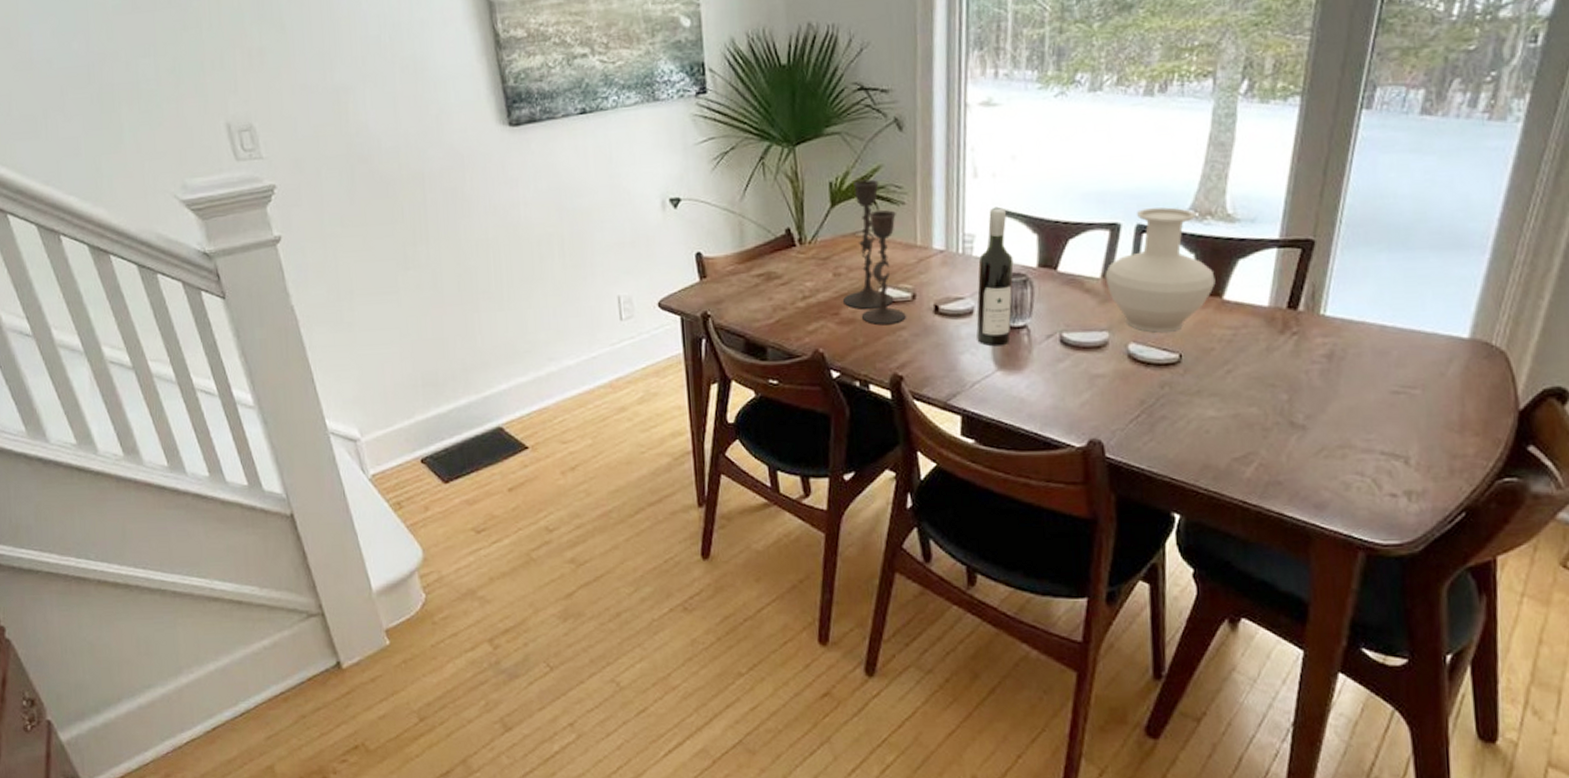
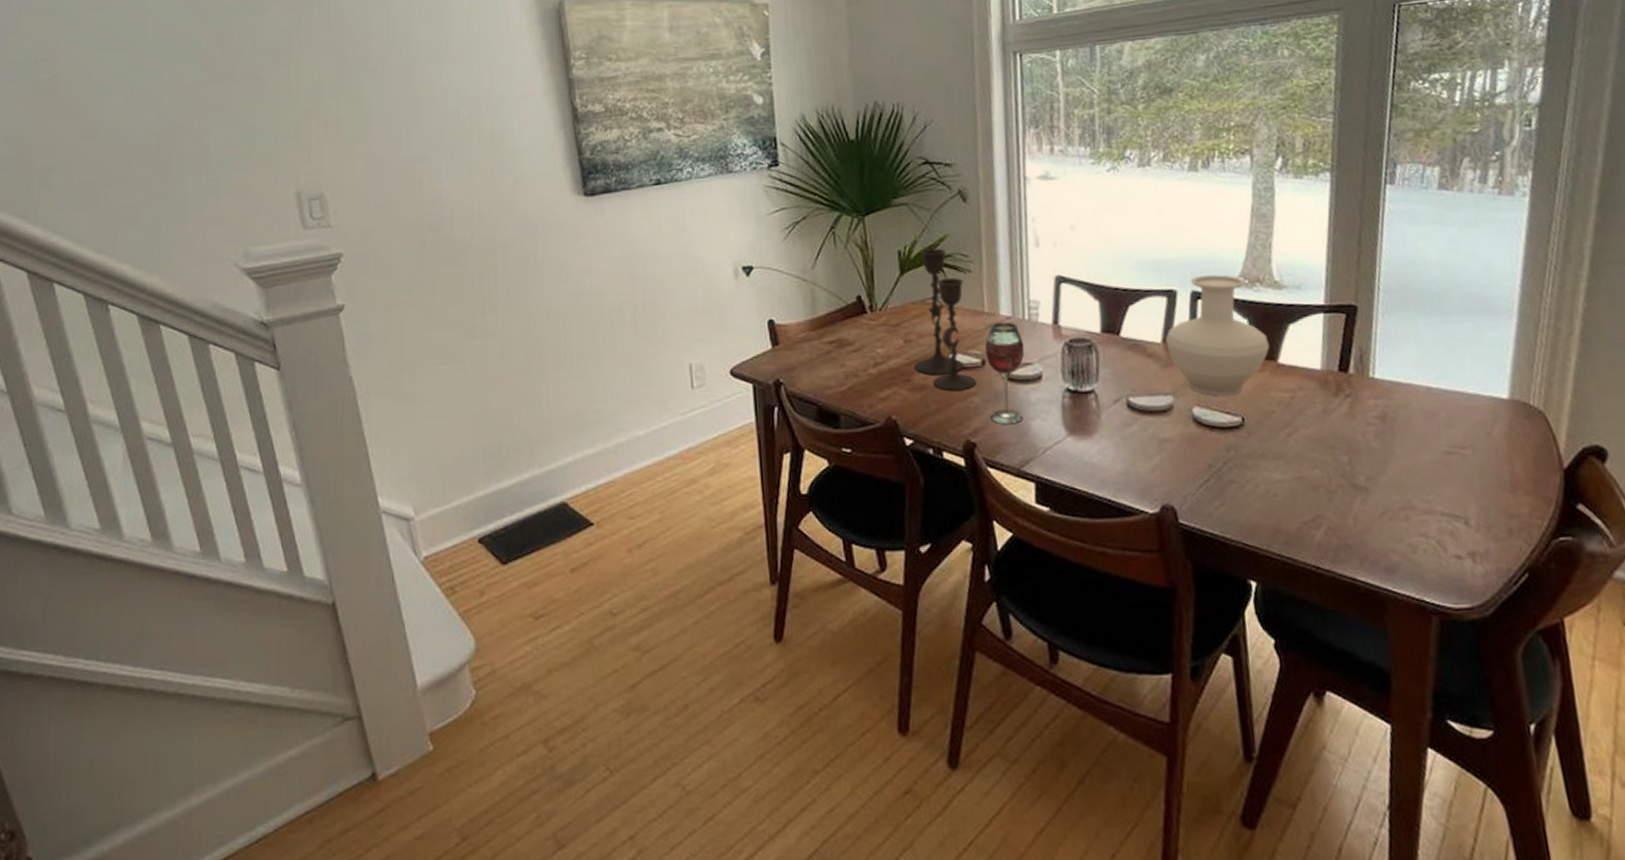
wineglass: none [915,255,957,359] -> present [984,321,1025,425]
bottle: present [976,208,1014,346] -> none [1044,275,1079,411]

